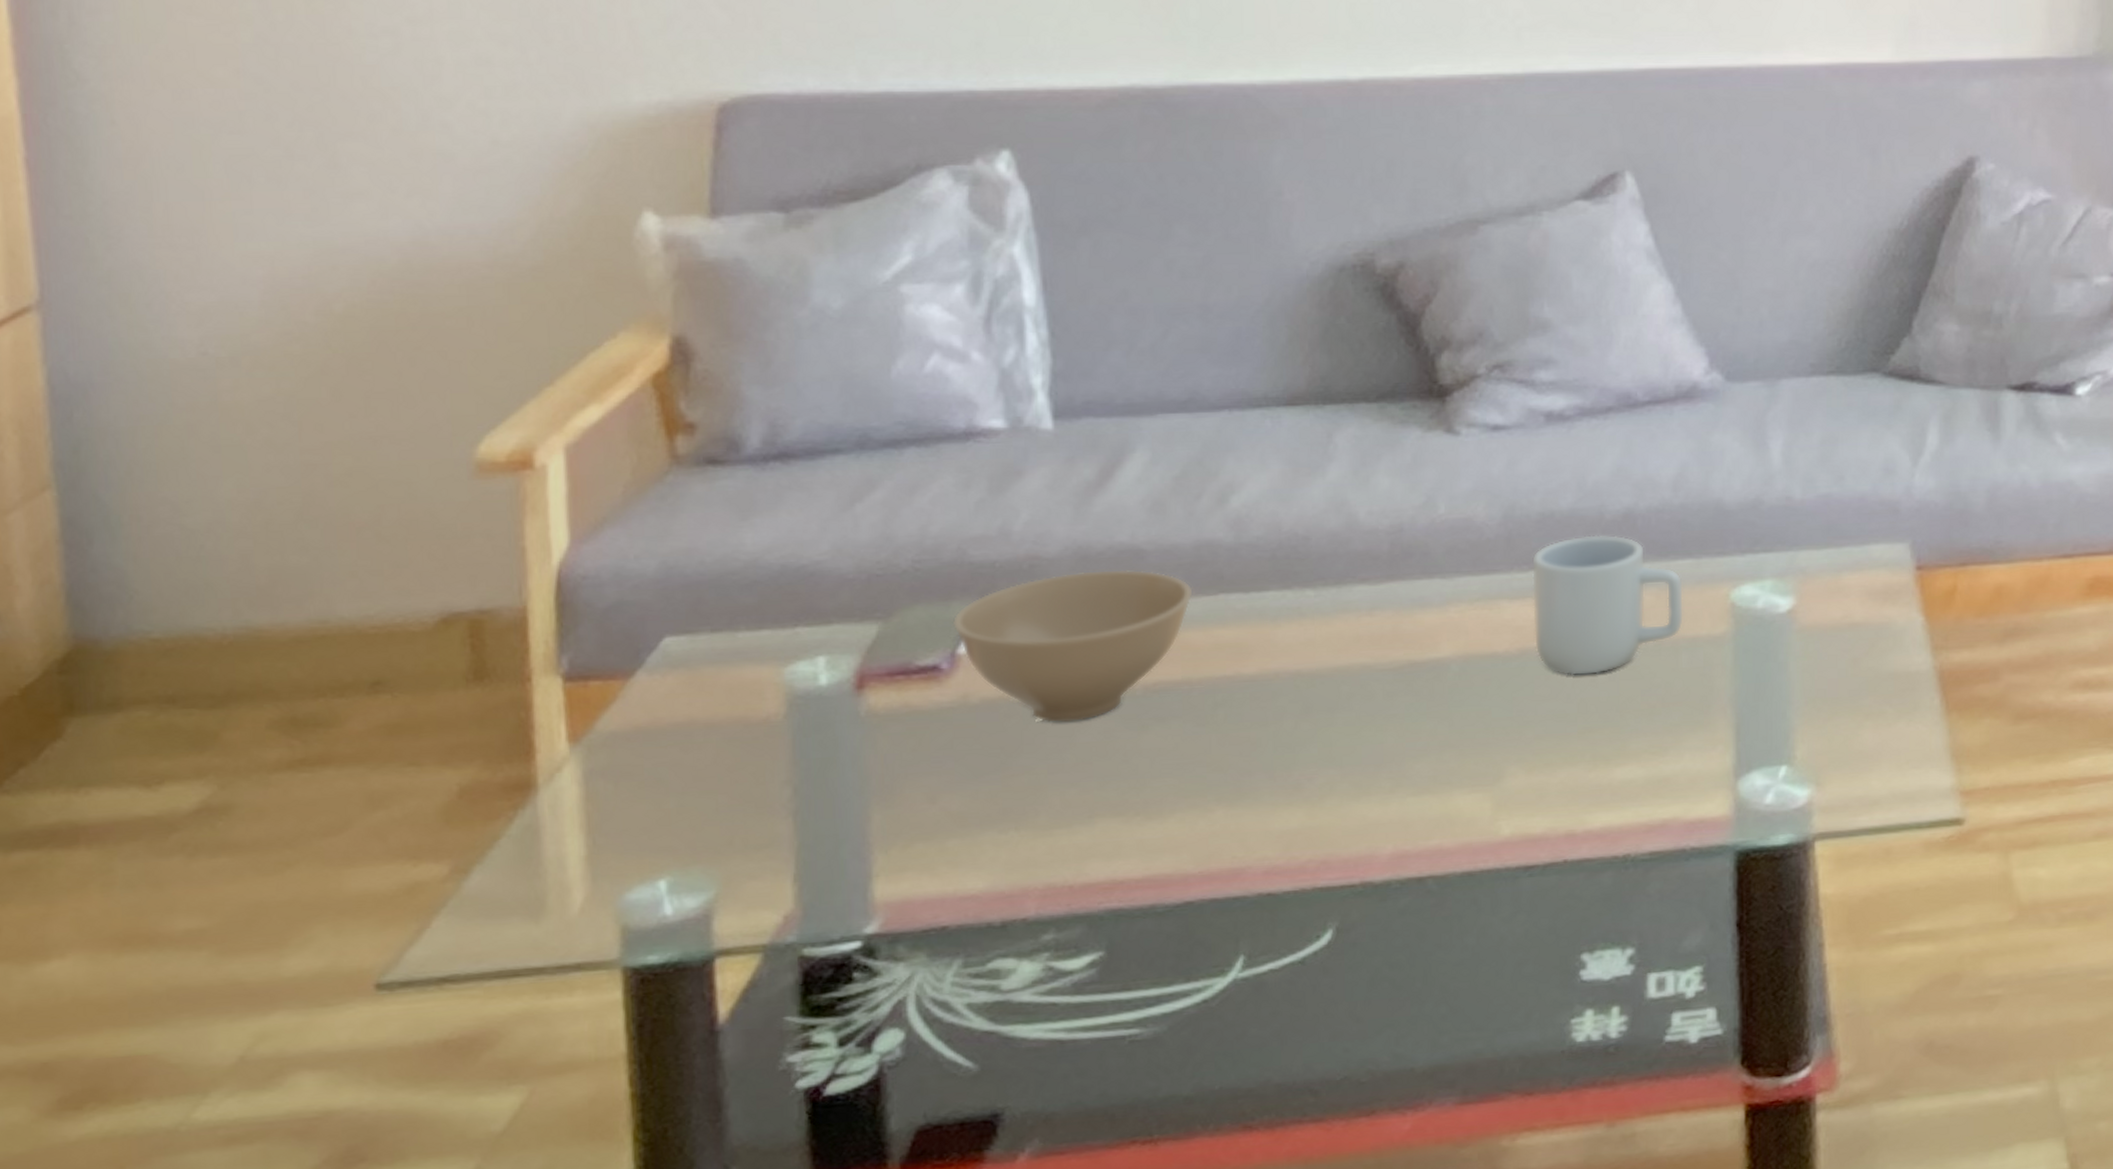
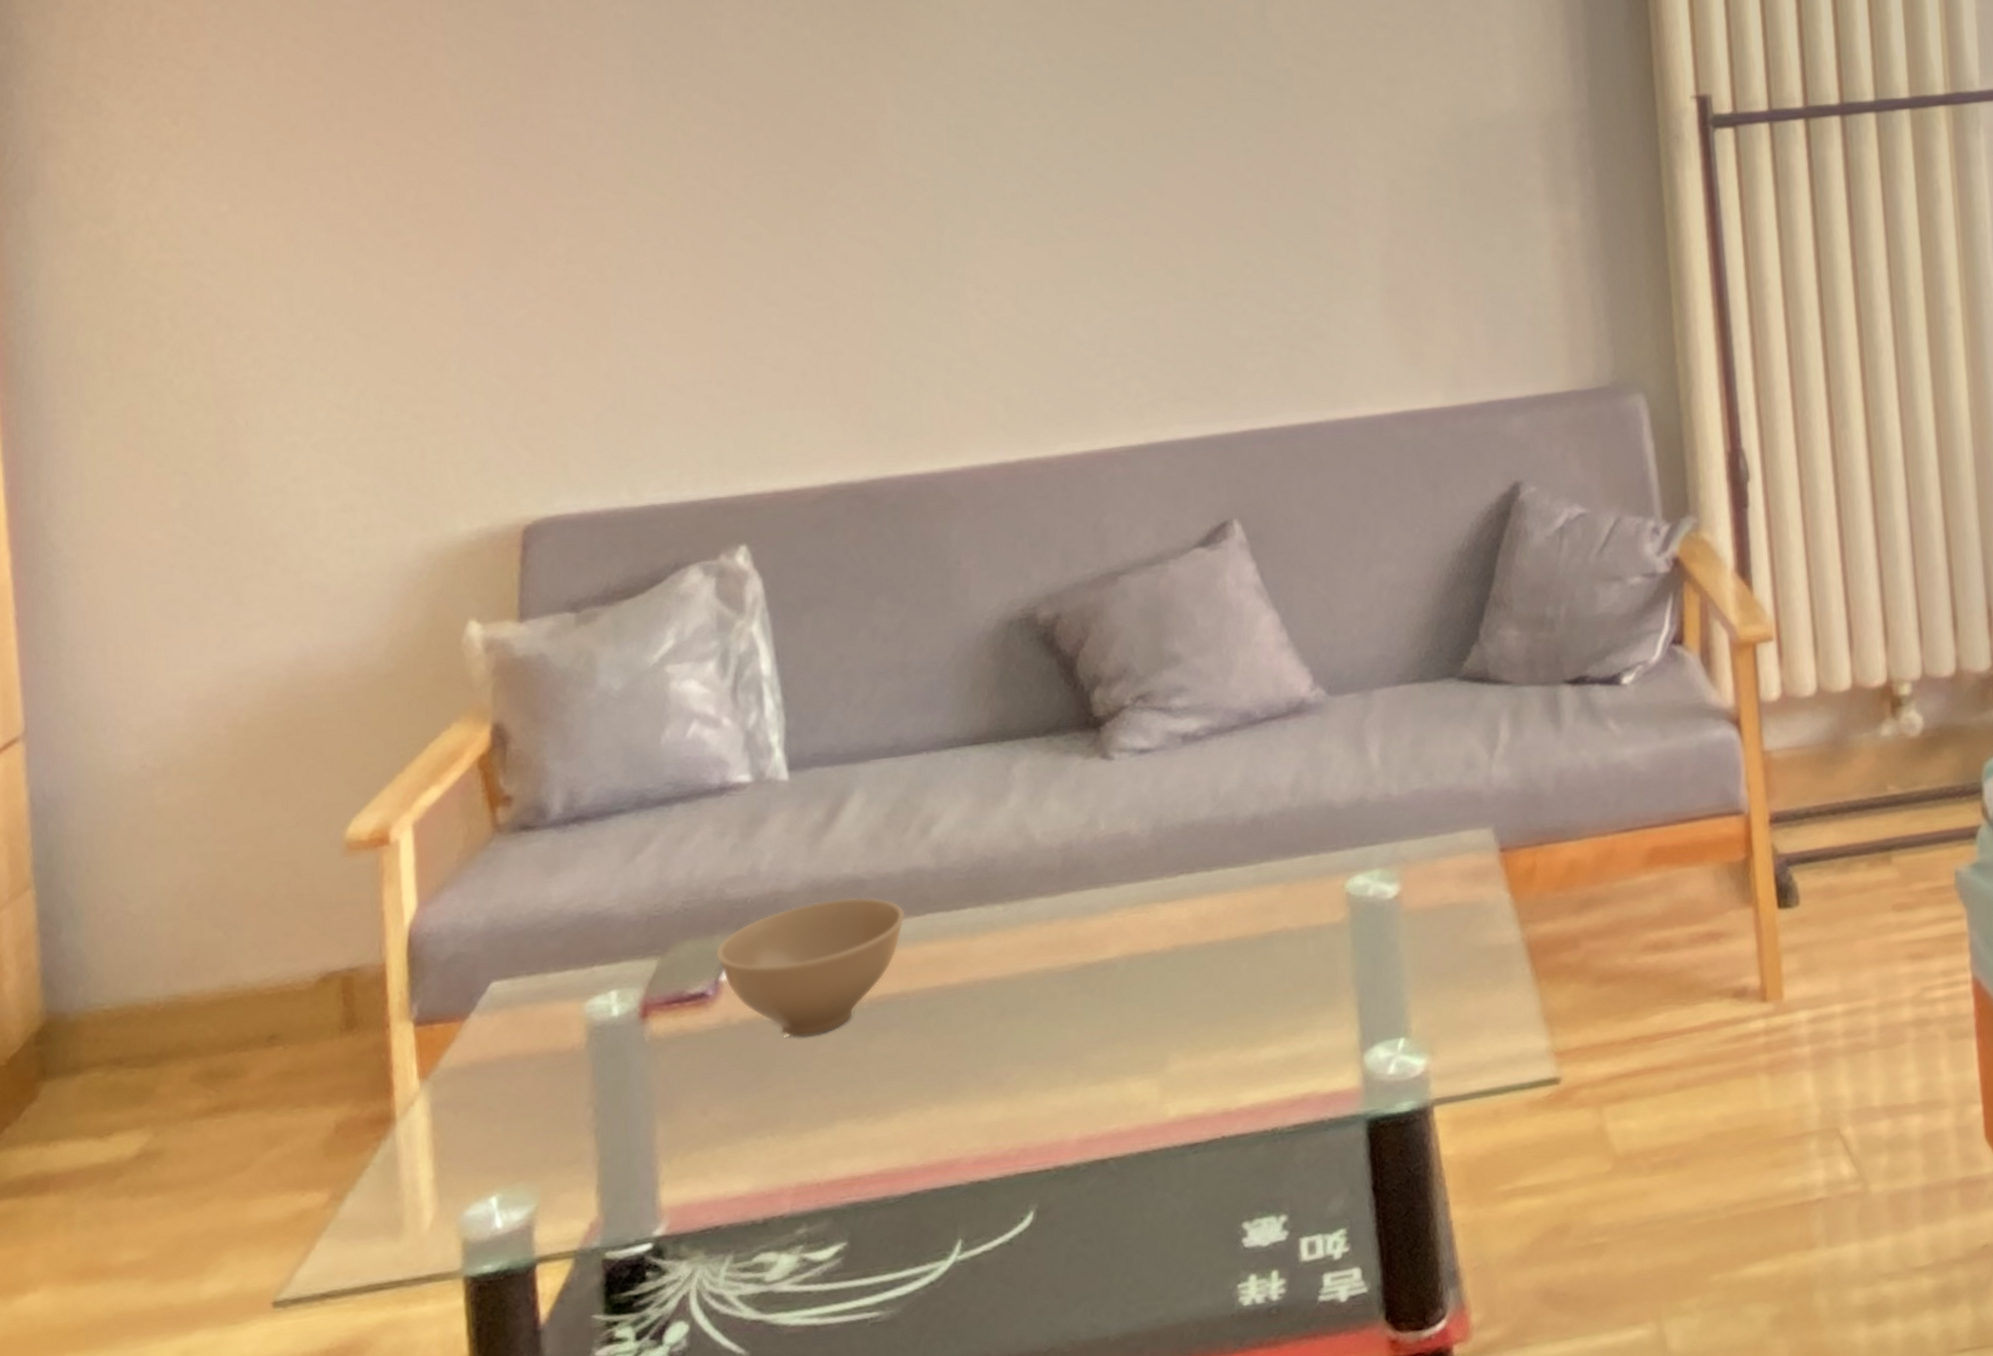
mug: present [1532,534,1685,676] -> none [1179,838,1308,967]

